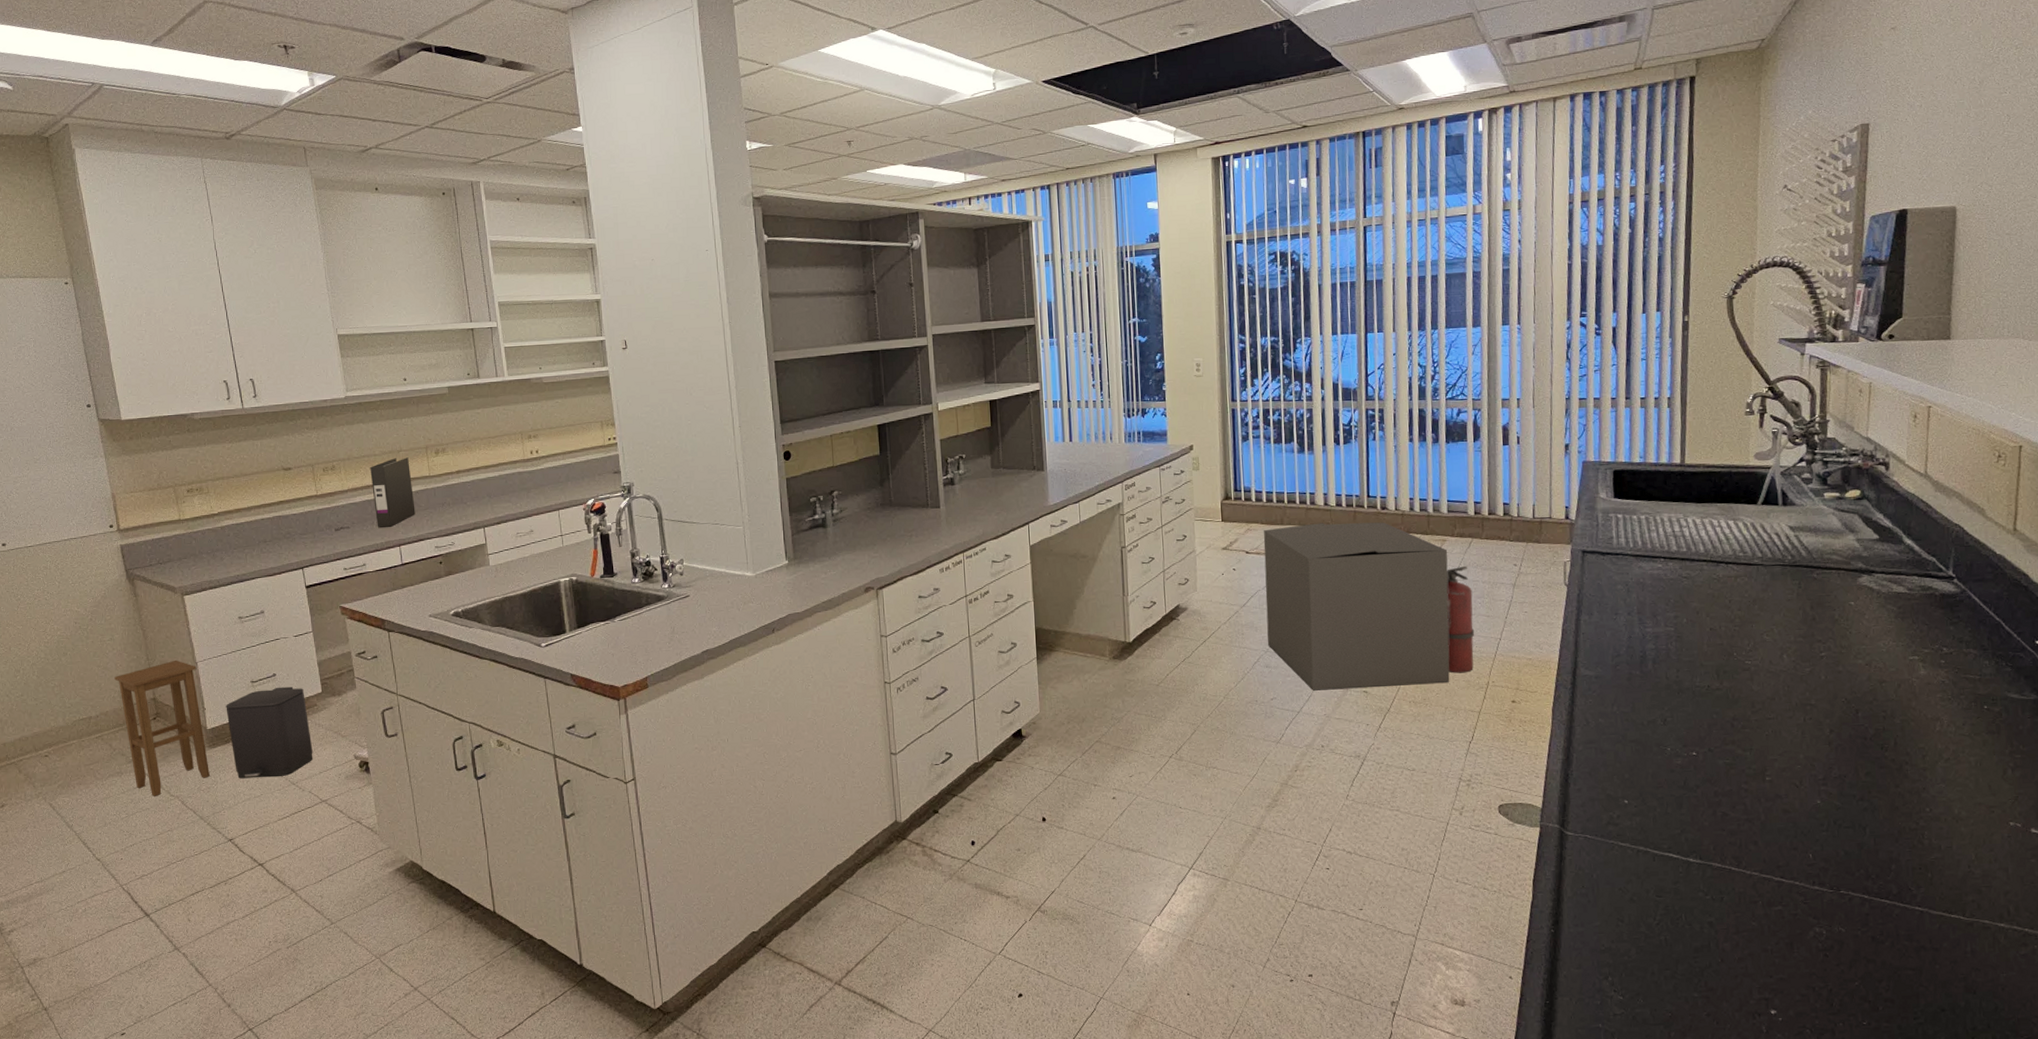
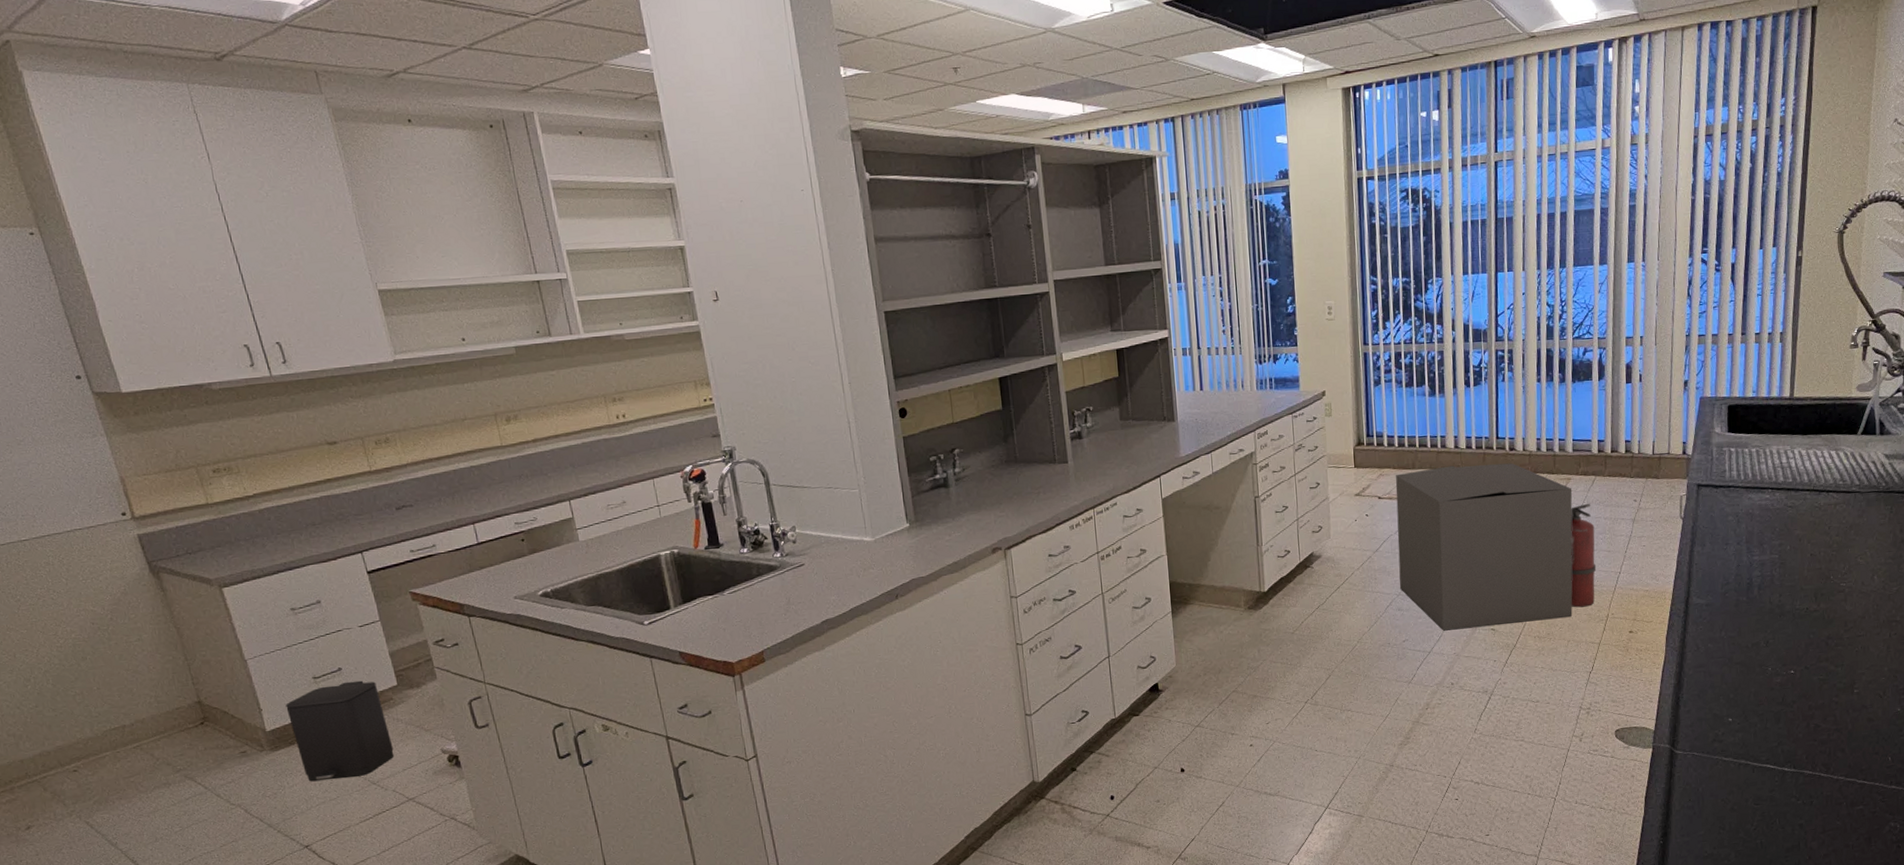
stool: present [114,660,210,796] -> none [148,658,275,807]
binder: present [370,457,416,527] -> none [431,426,489,504]

